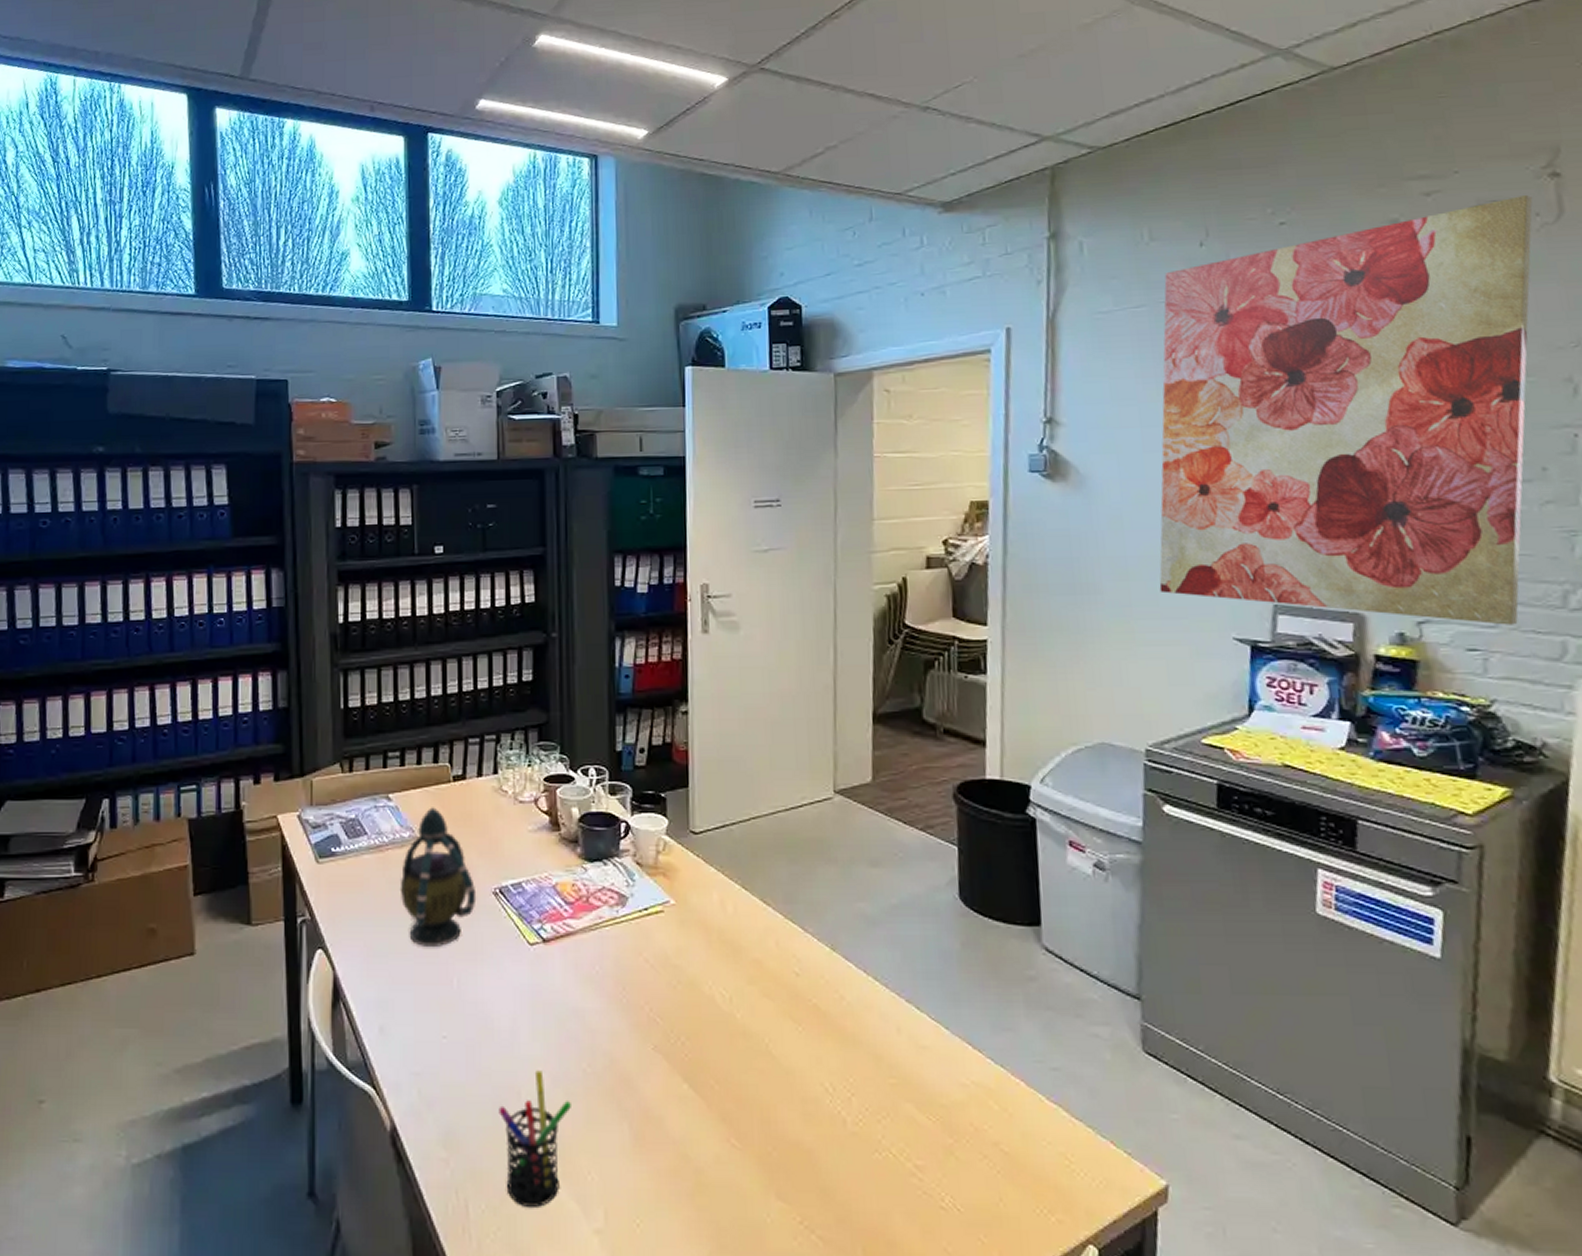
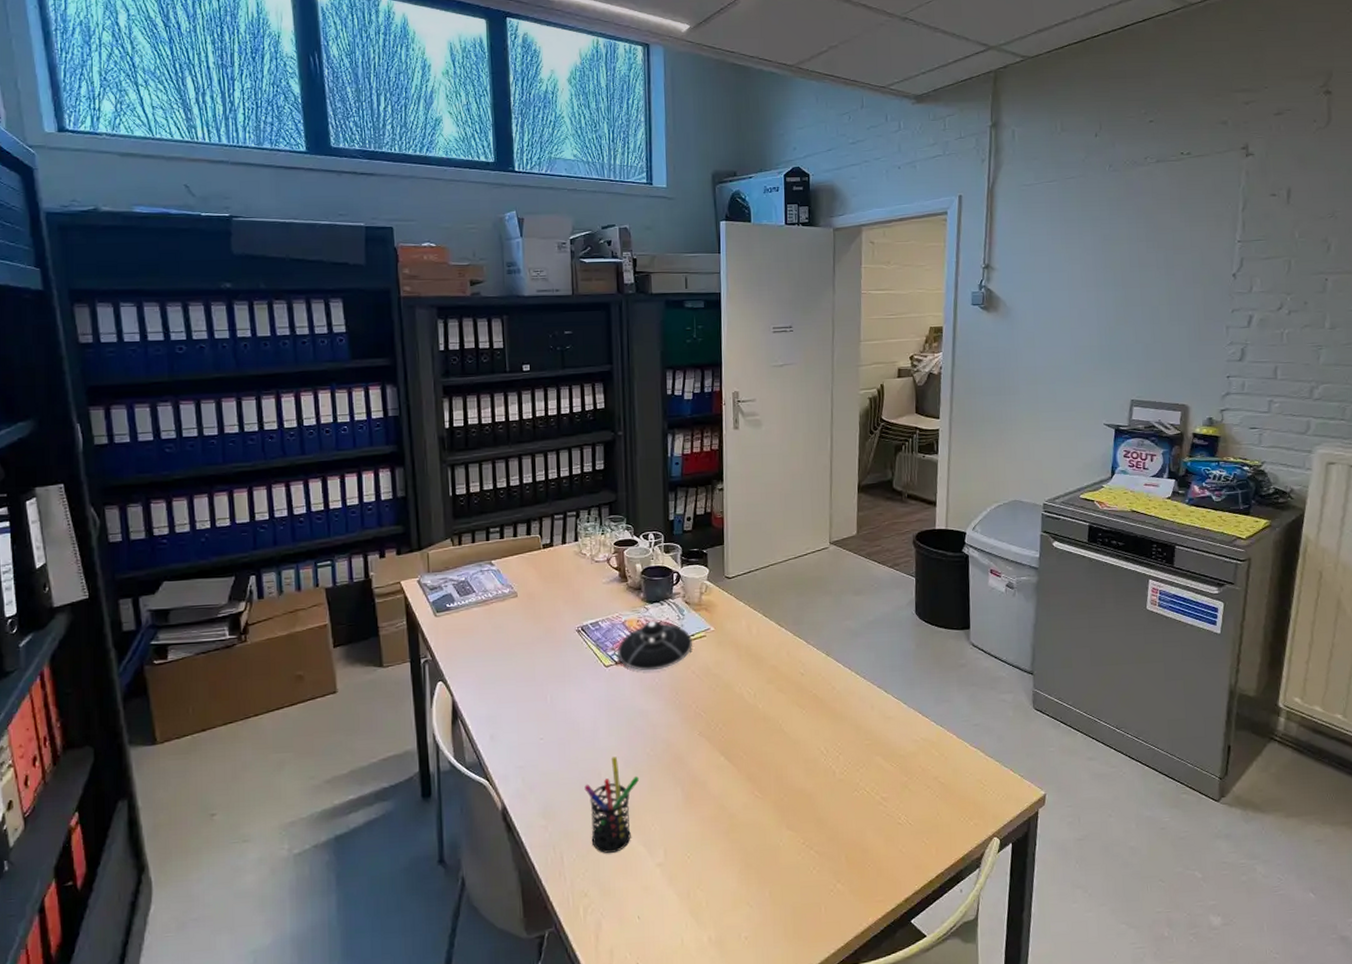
teapot: present [400,807,477,946] -> none [502,569,564,674]
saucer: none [546,886,645,955] -> present [618,621,692,671]
wall art: present [1159,194,1533,625] -> none [1057,106,1313,411]

